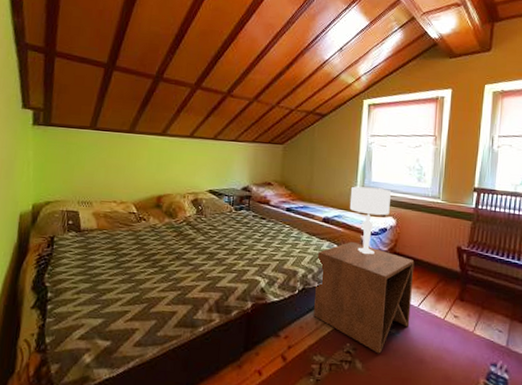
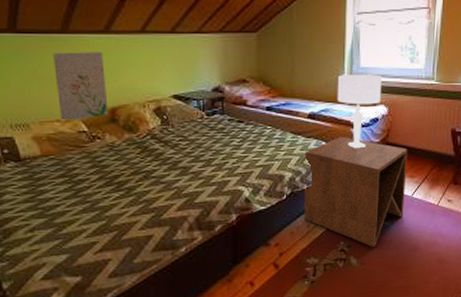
wall art: none [117,147,158,204] -> present [53,52,109,122]

